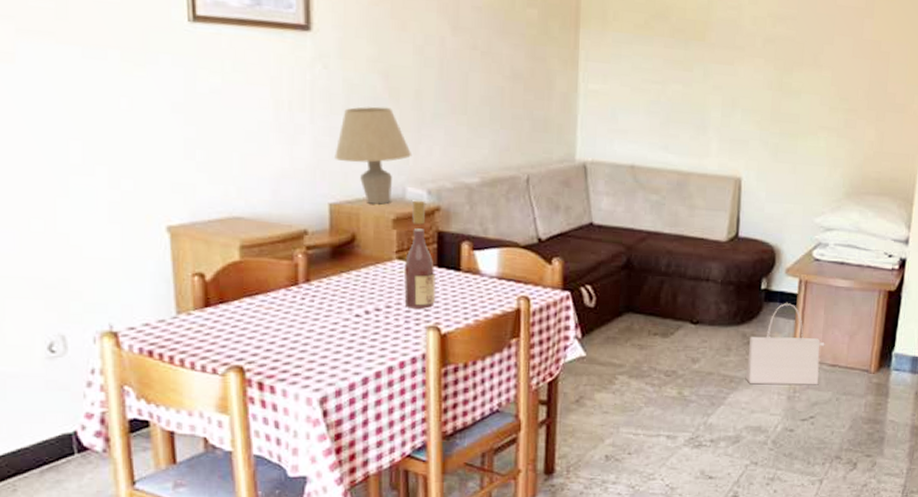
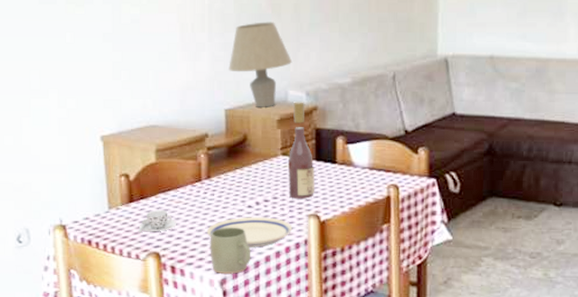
teacup: none [216,317,267,343] -> present [138,210,177,233]
plate: none [303,327,409,362] -> present [206,217,293,248]
mug: none [307,338,359,392] -> present [210,227,251,274]

